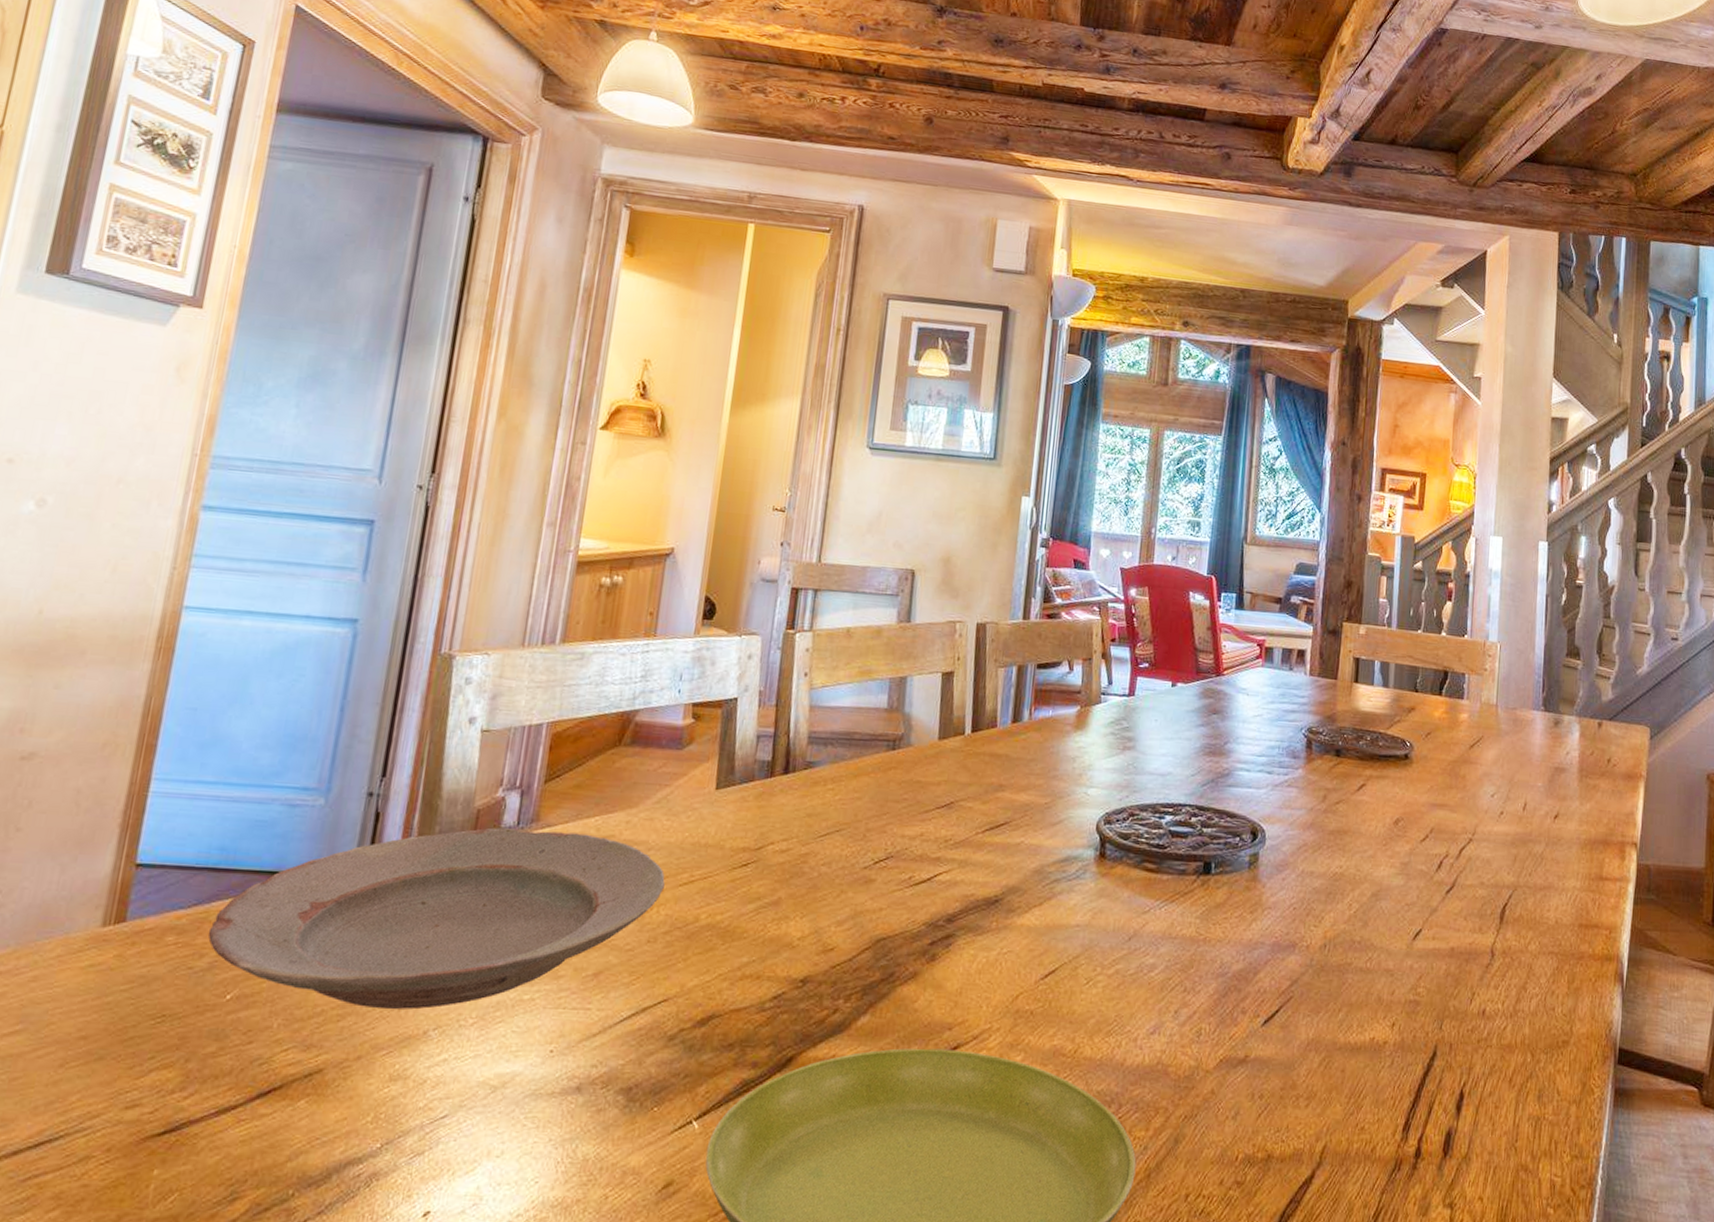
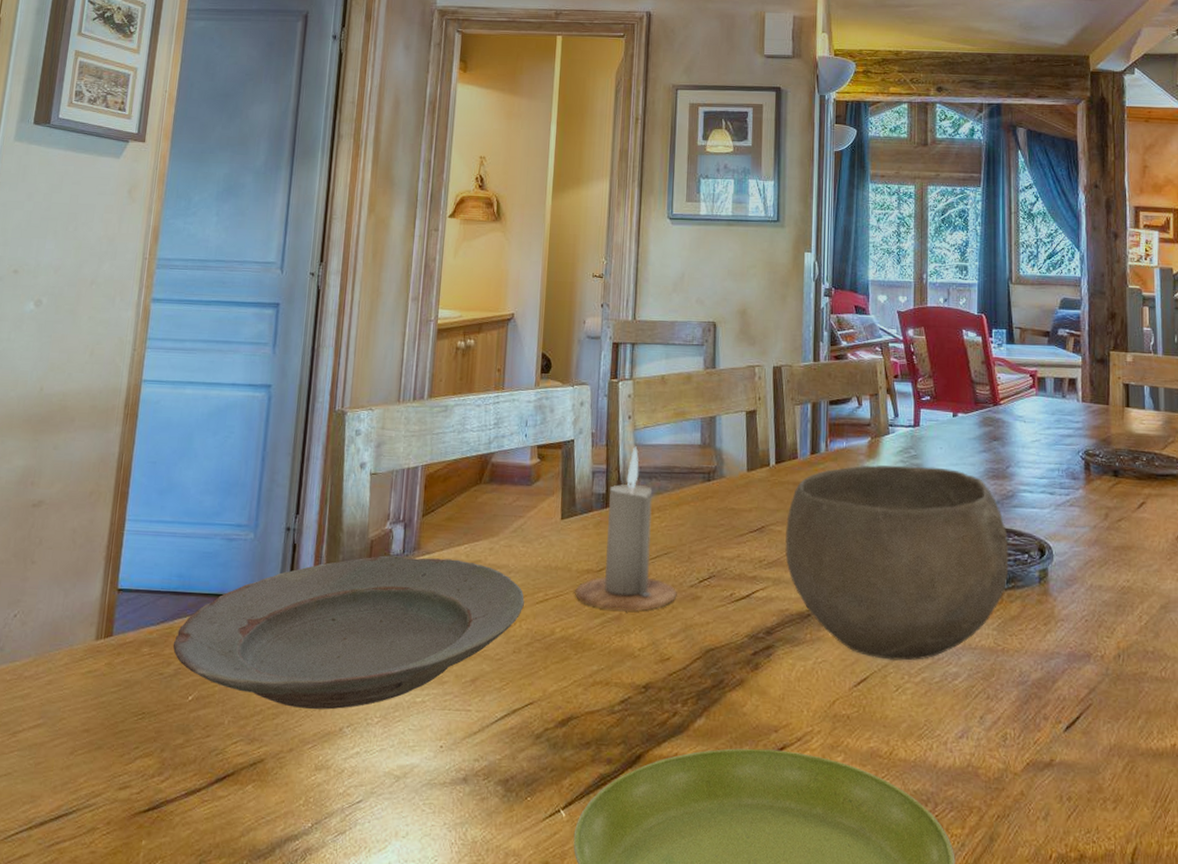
candle: none [726,708,848,896] -> present [575,446,677,611]
bowl: none [975,736,1220,951] -> present [784,465,1009,661]

